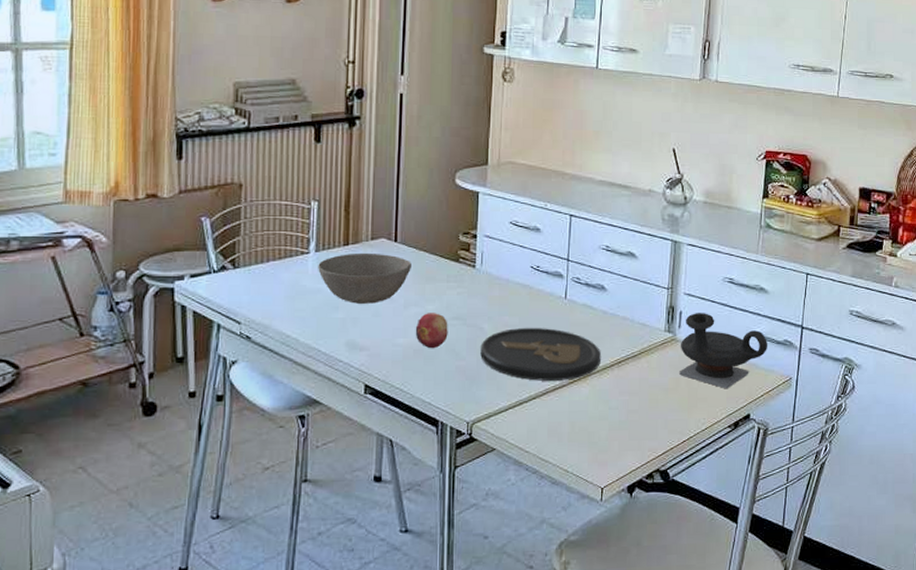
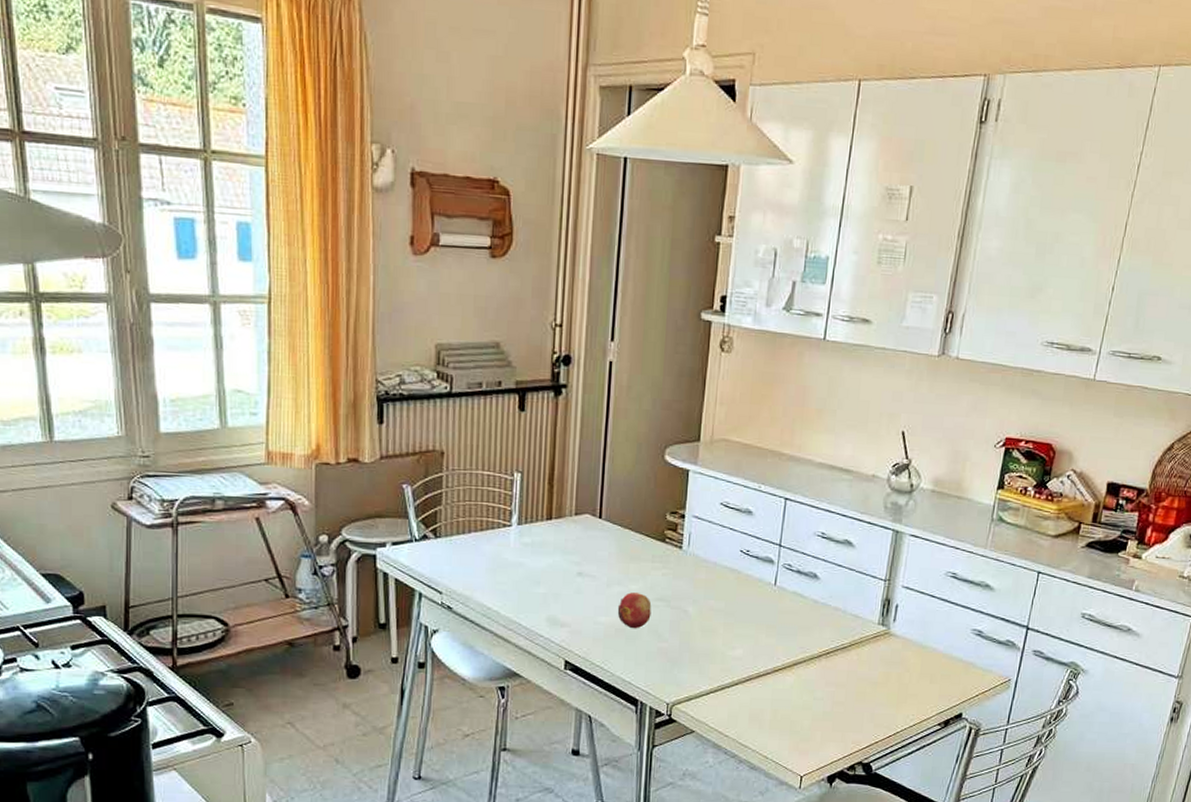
bowl: present [318,252,411,304] -> none [520,528,616,581]
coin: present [480,328,602,381] -> none [683,613,810,668]
teapot: present [679,313,768,389] -> none [890,607,989,687]

